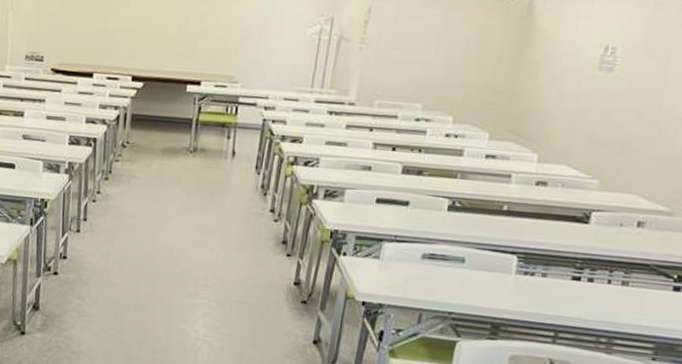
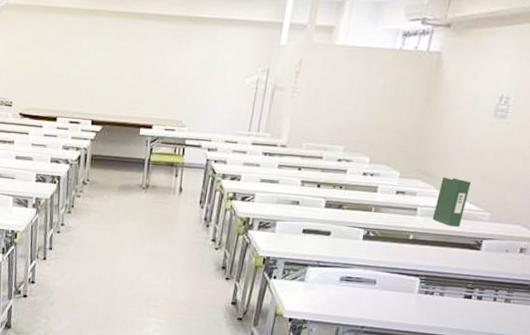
binder: none [529,138,575,196] -> present [432,176,472,227]

